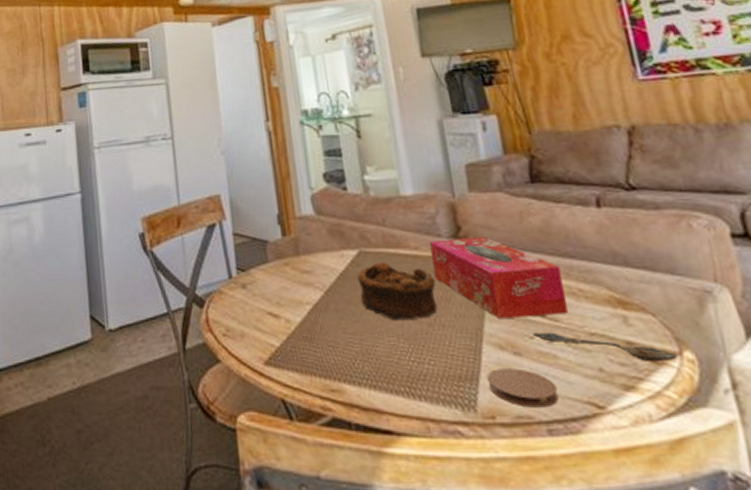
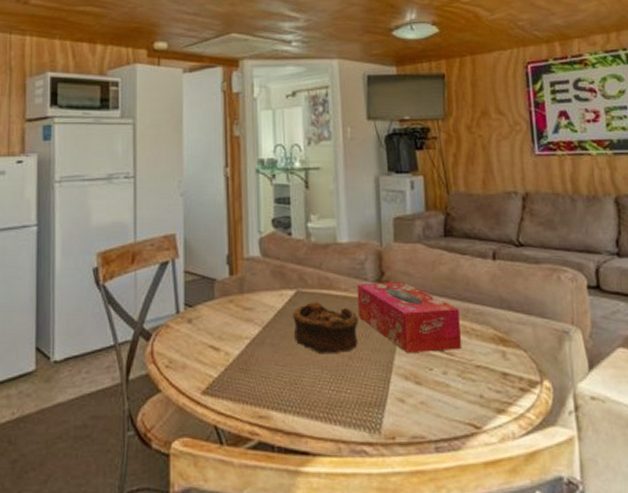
coaster: present [486,368,559,408] -> none [392,396,446,429]
spoon: present [533,332,677,363] -> none [432,365,538,390]

